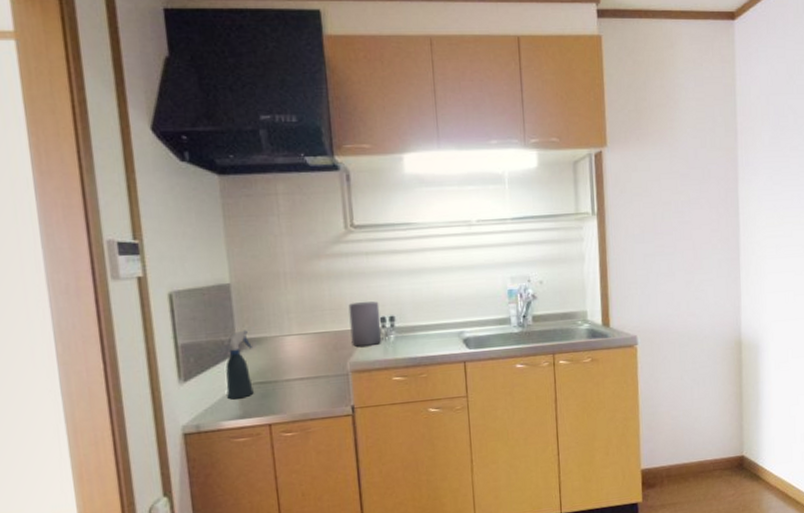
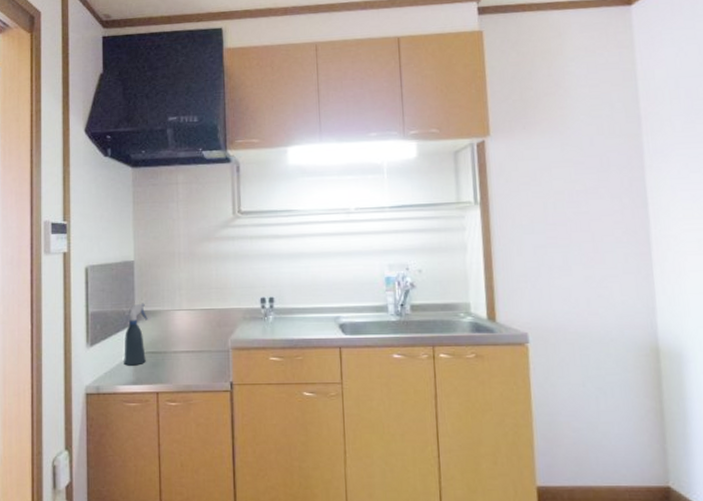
canister: present [348,301,382,347] -> none [232,283,261,326]

